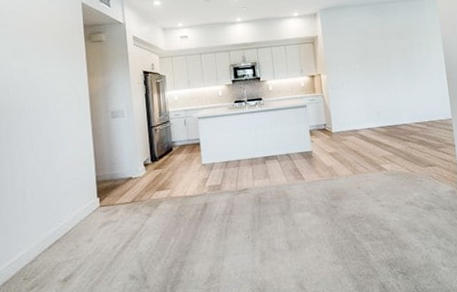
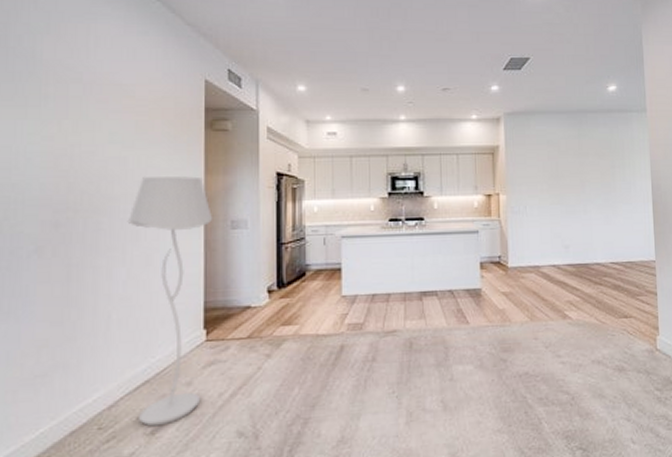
floor lamp: none [31,79,100,276] -> present [127,176,213,427]

